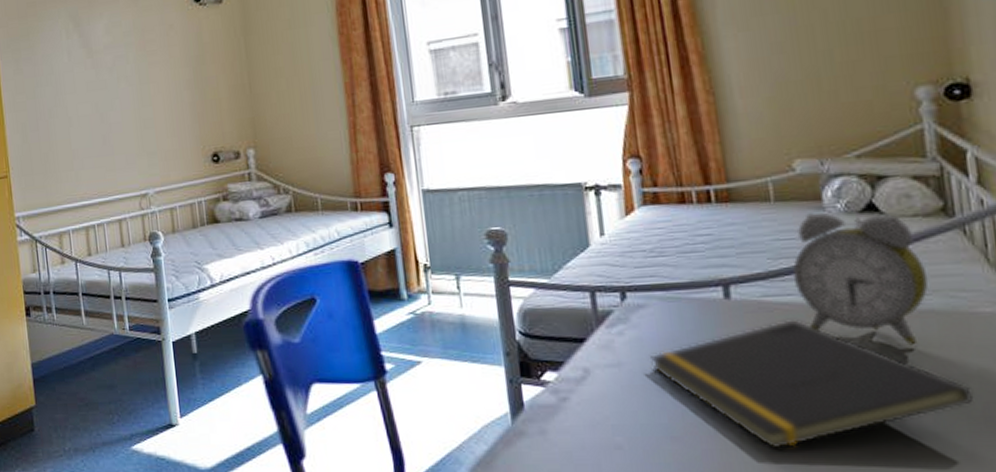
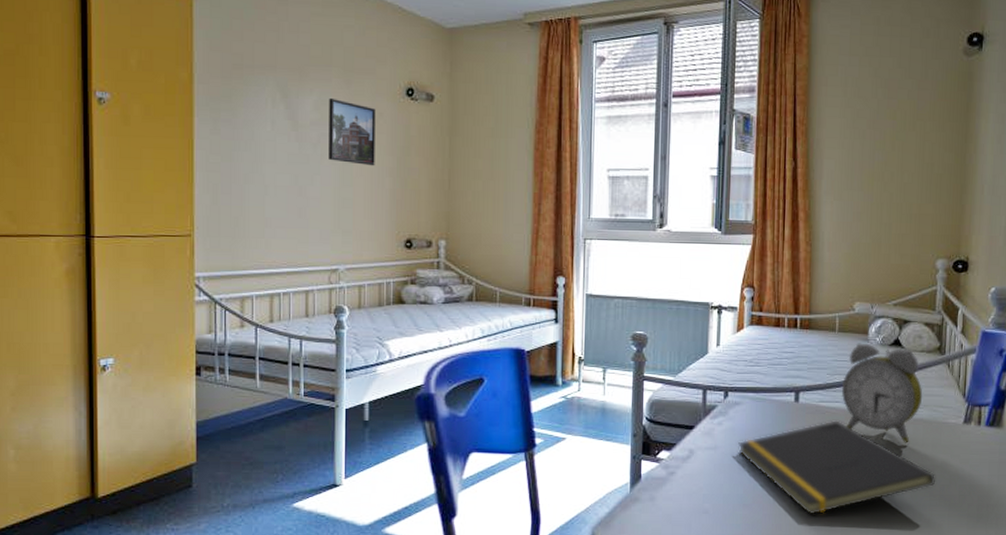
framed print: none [119,18,172,83] -> present [329,97,376,166]

